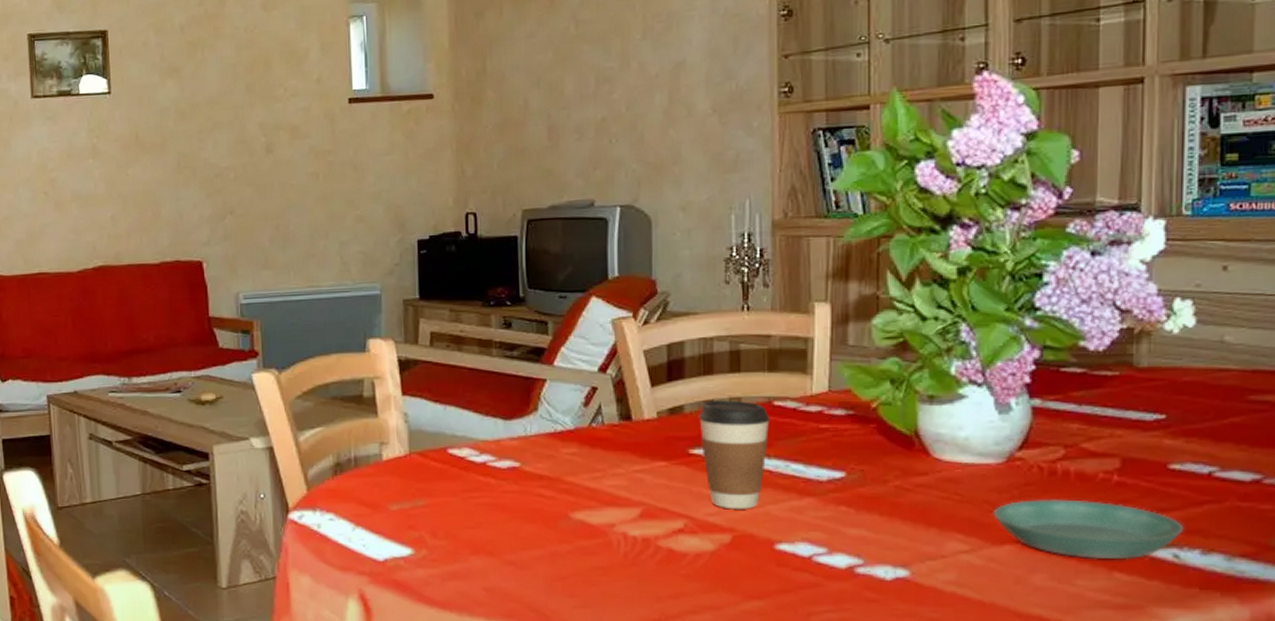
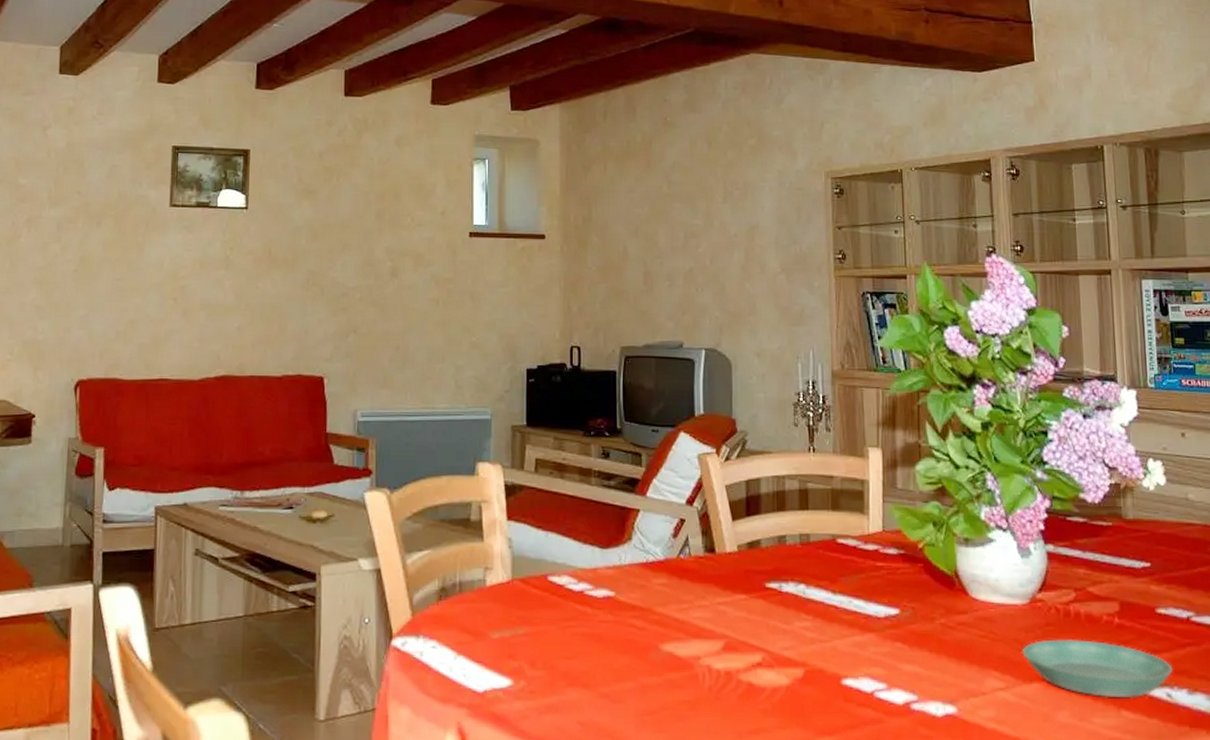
coffee cup: present [699,400,770,510] -> none [774,536,835,644]

